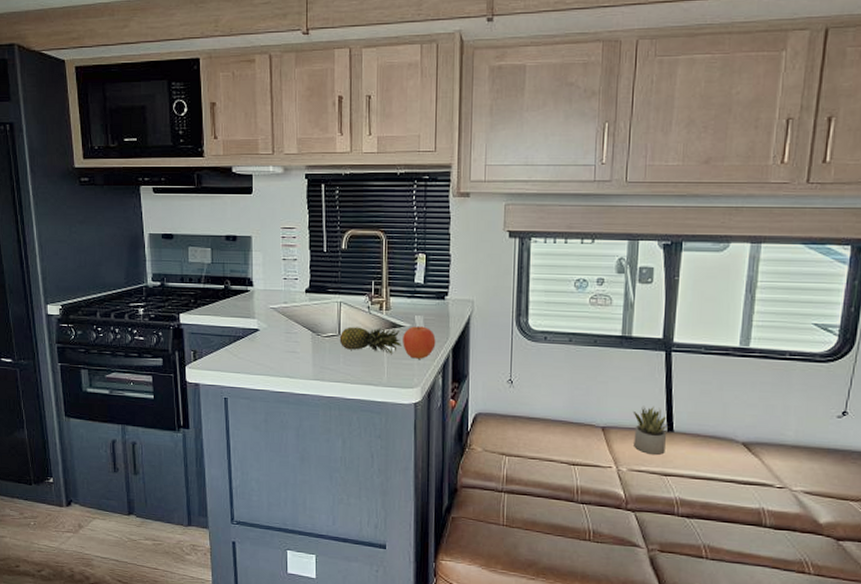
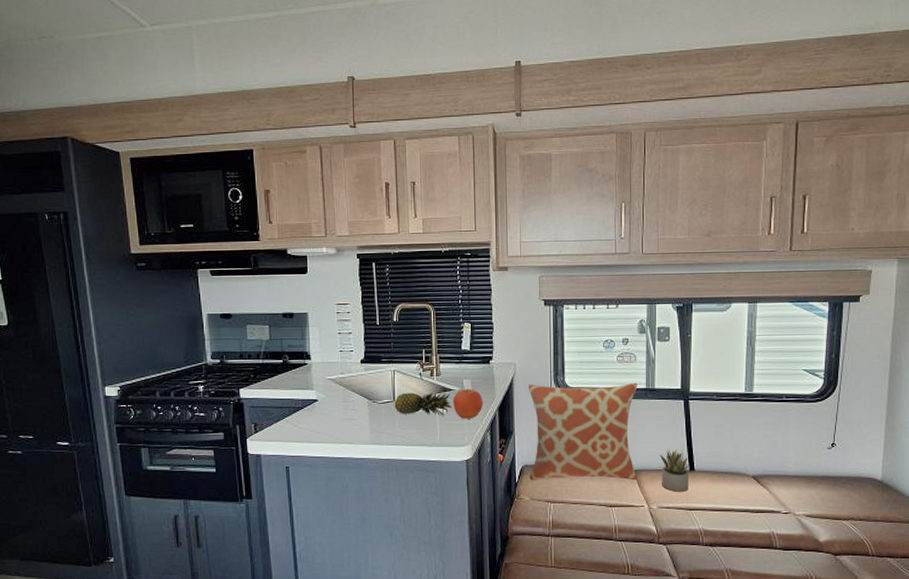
pillow: none [483,324,612,438] -> present [527,382,638,481]

